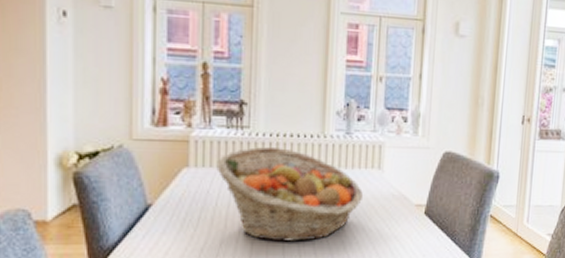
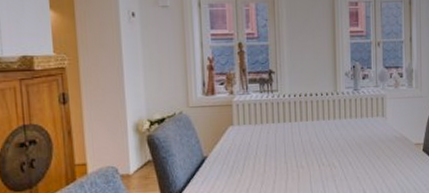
fruit basket: present [216,146,363,242] -> none [254,104,371,181]

